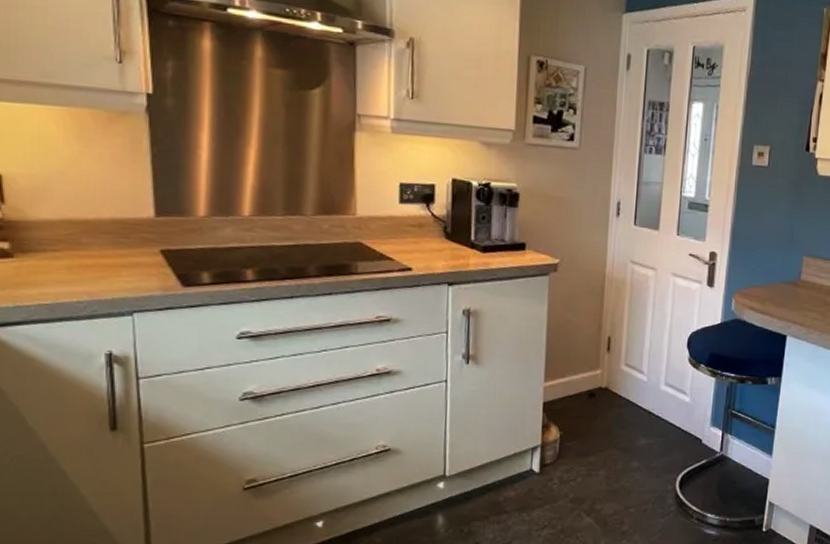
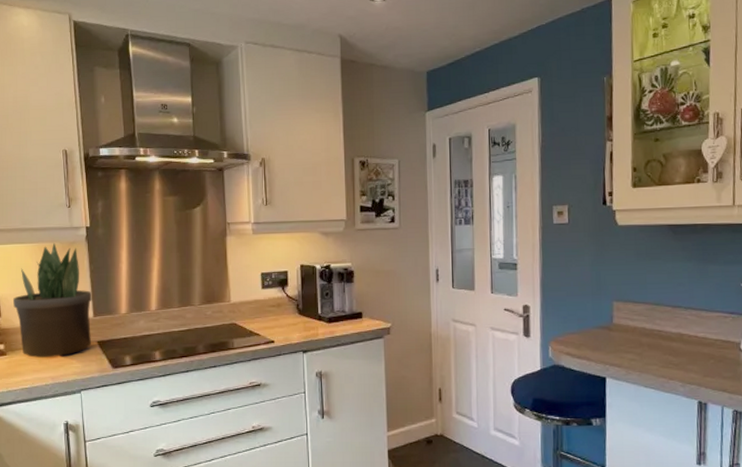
planter: none [24,109,154,266] -> present [12,242,92,358]

